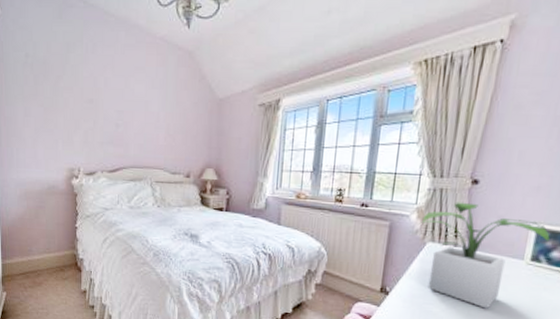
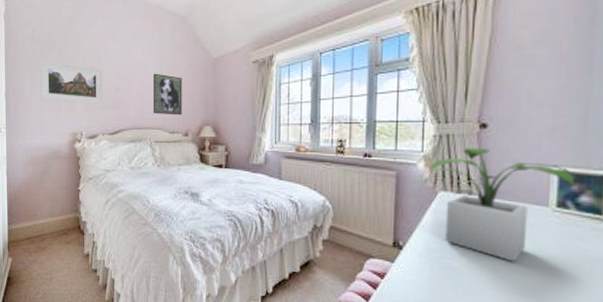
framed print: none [34,89,102,140] -> present [40,61,103,105]
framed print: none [155,110,186,156] -> present [154,73,183,116]

